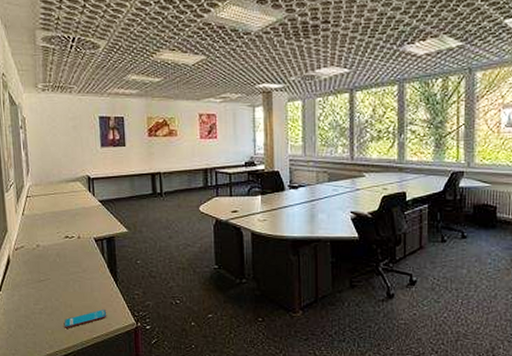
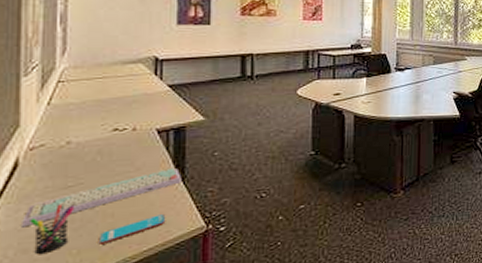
keyboard: none [16,271,115,309] -> present [22,167,182,228]
pen holder: none [21,293,47,331] -> present [30,204,75,255]

